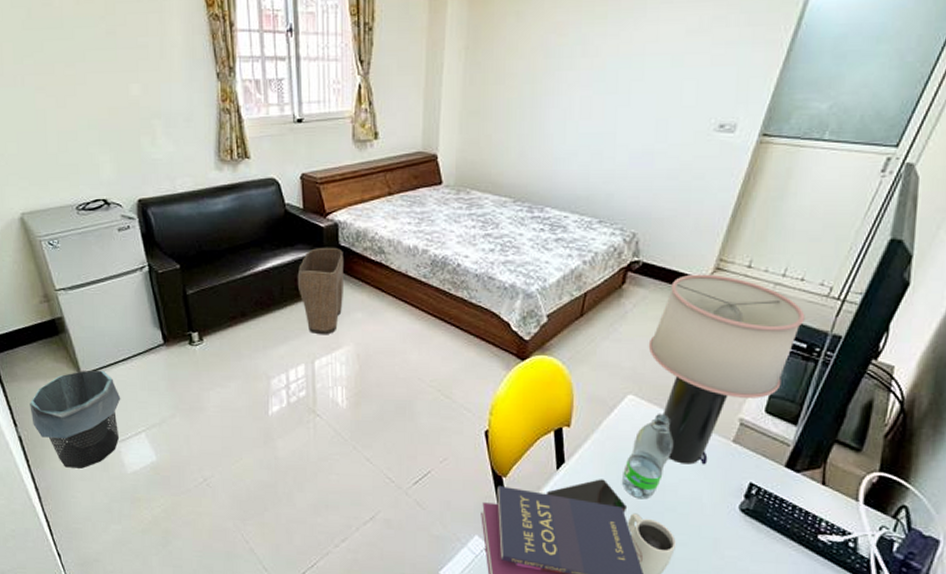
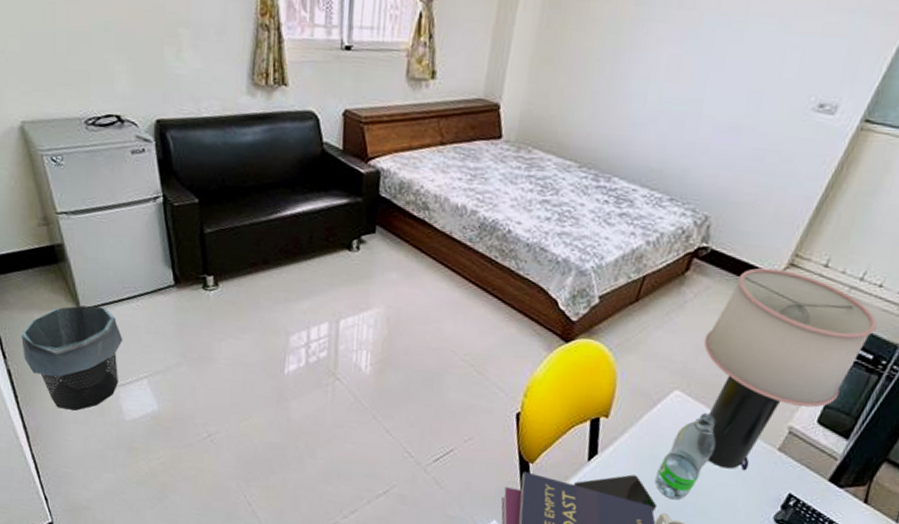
laundry basket: present [297,247,343,335] -> none [328,196,383,294]

